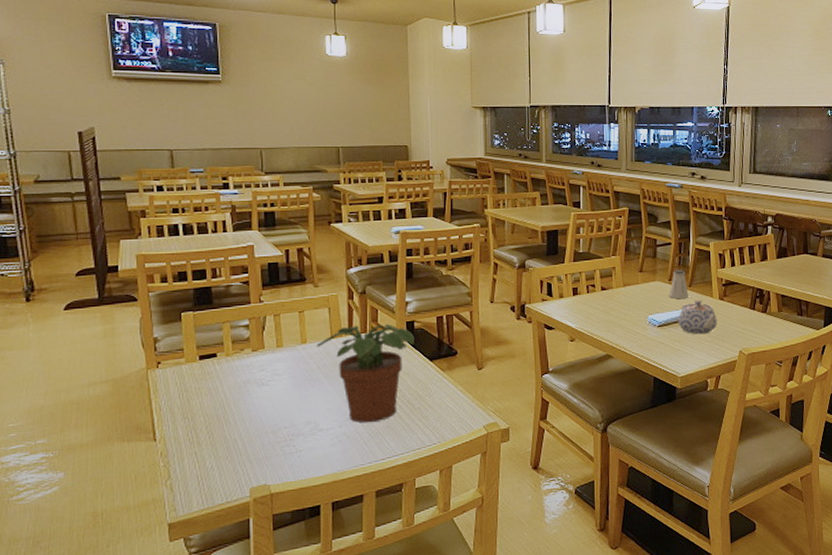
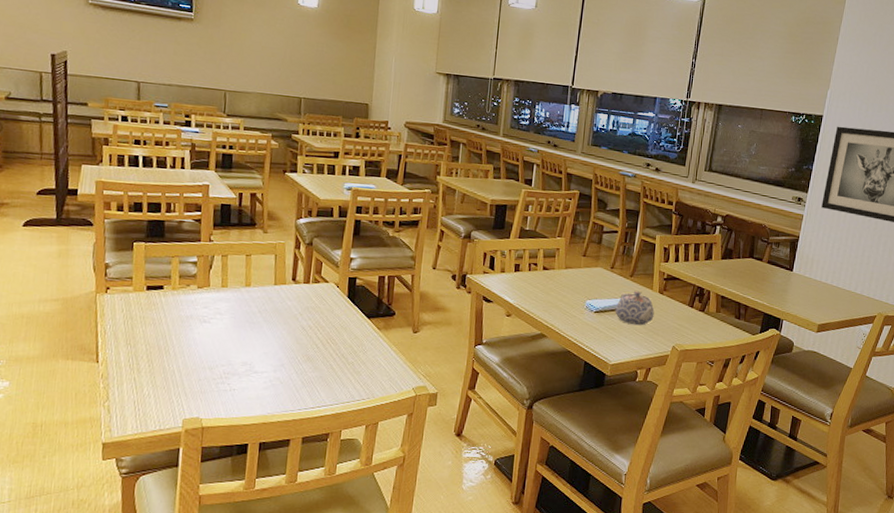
potted plant: present [317,323,414,423] -> none [260,275,355,371]
saltshaker: present [669,270,689,299] -> none [609,258,629,288]

